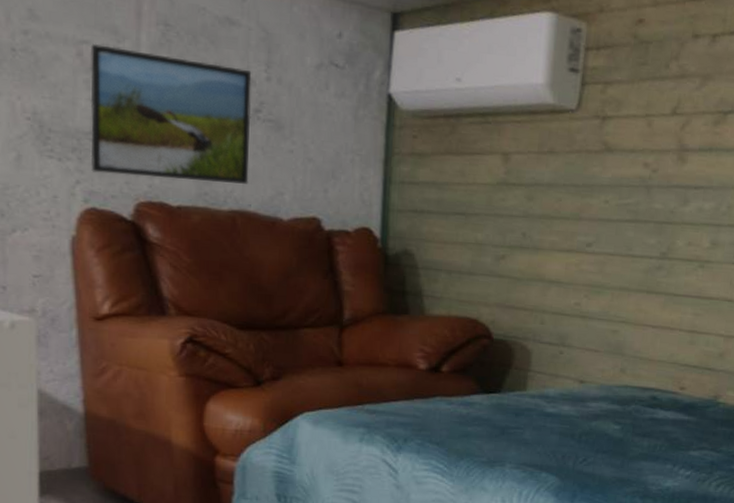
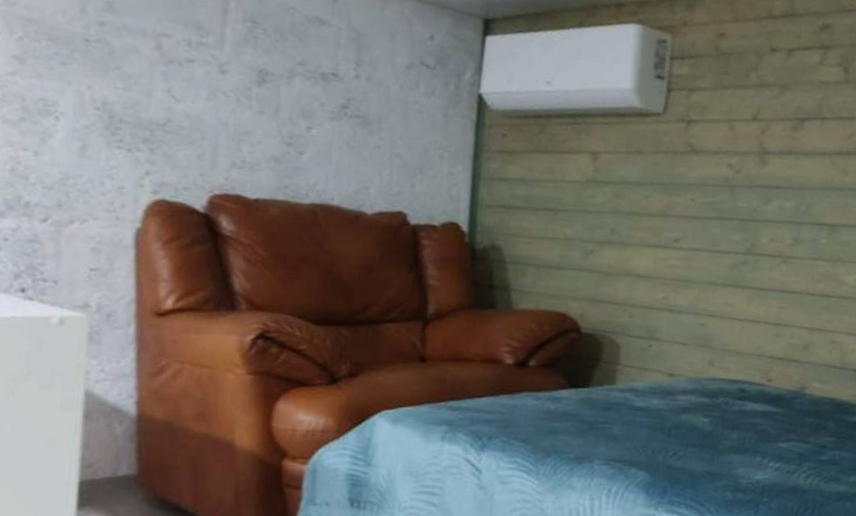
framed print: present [90,43,252,184] -> none [163,37,340,178]

